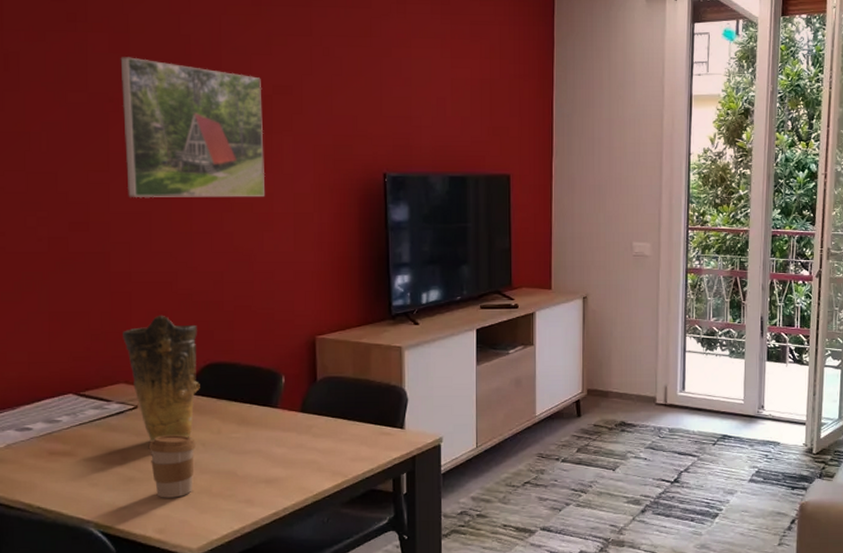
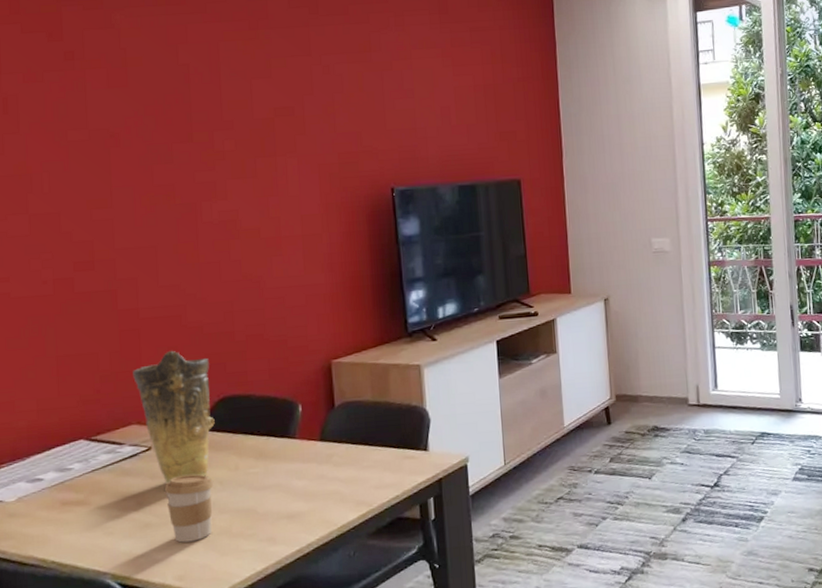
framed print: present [120,57,266,198] -> none [119,90,272,233]

